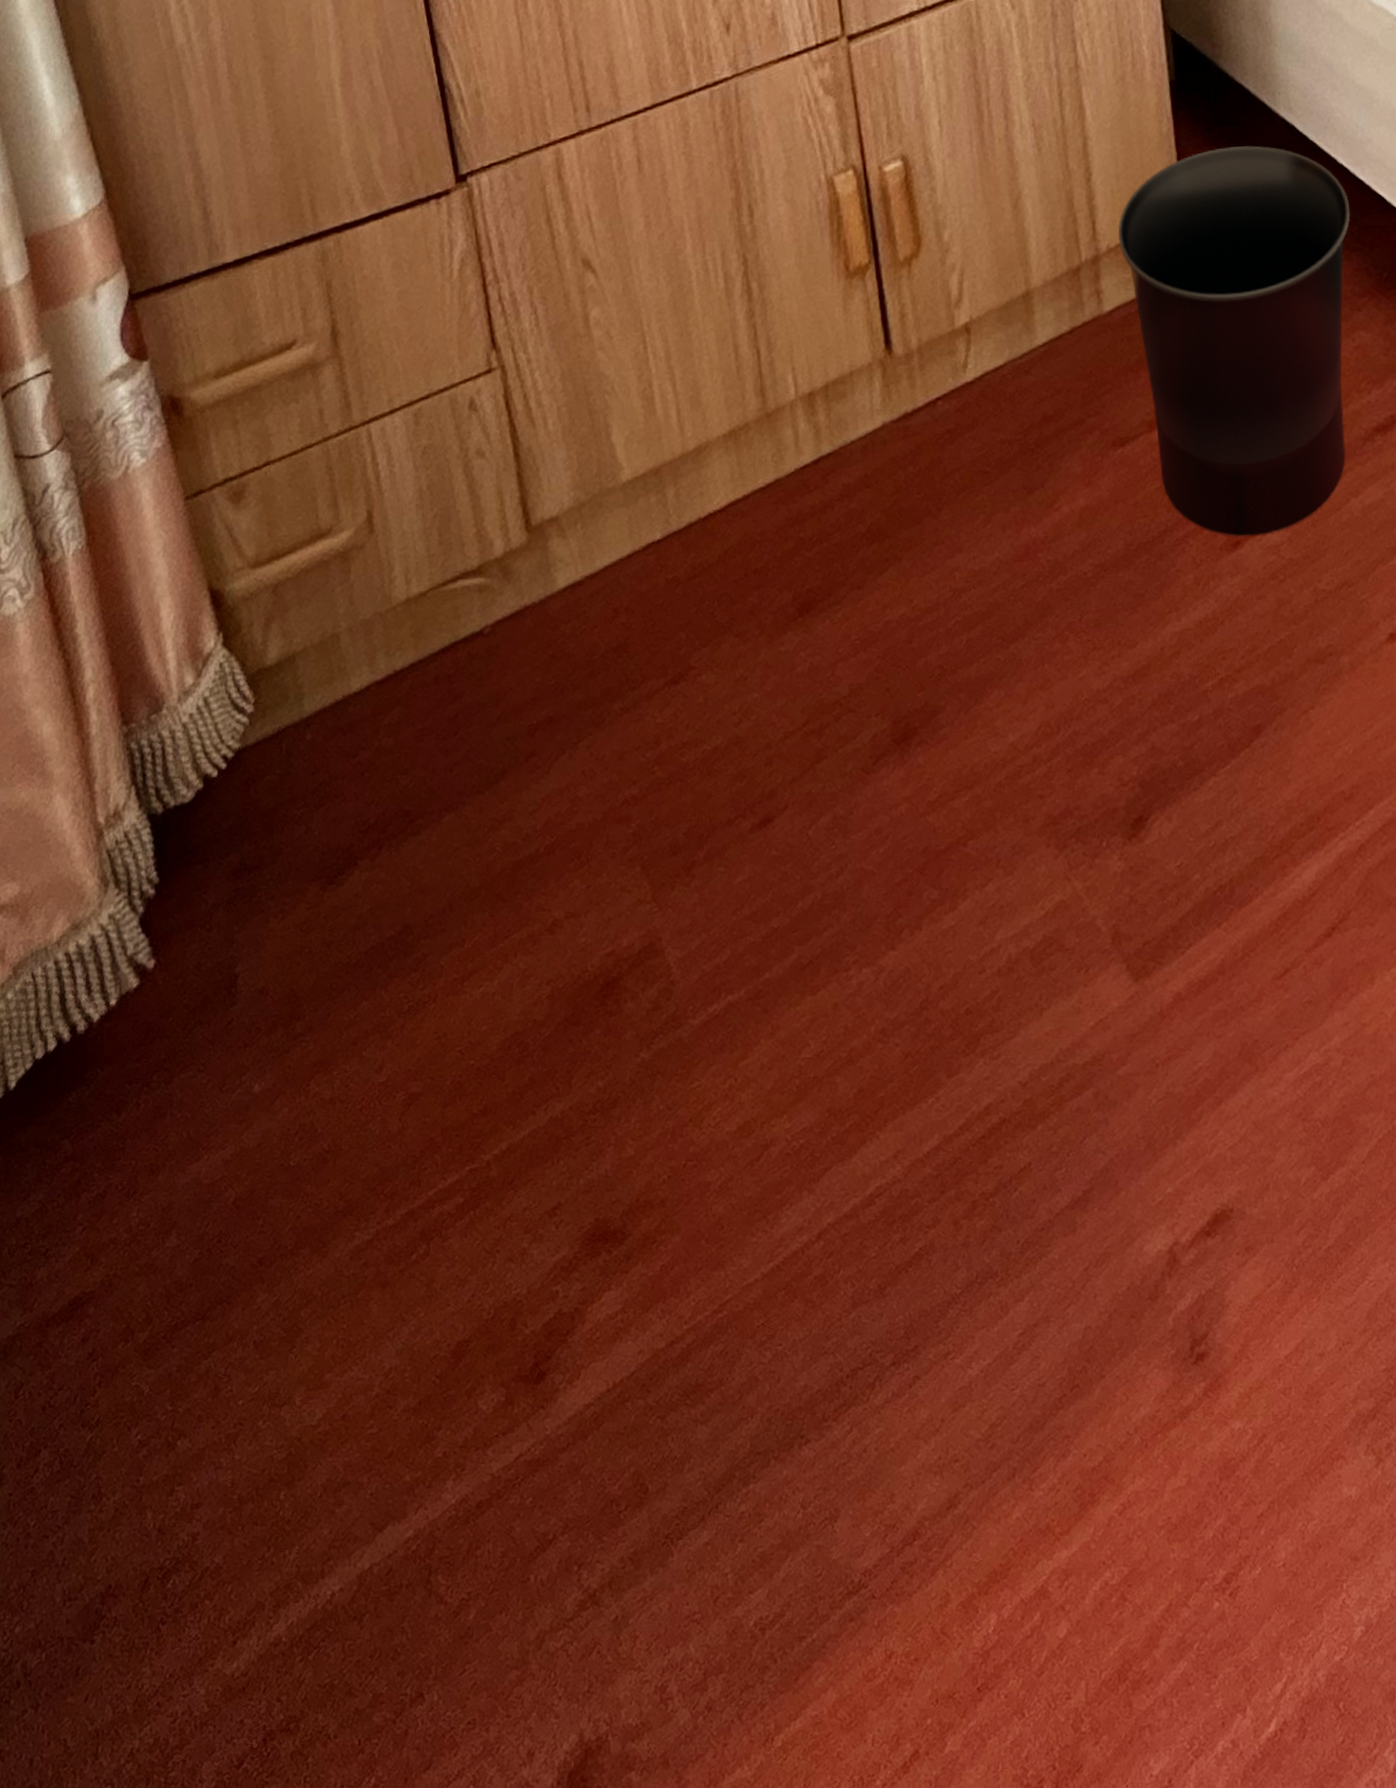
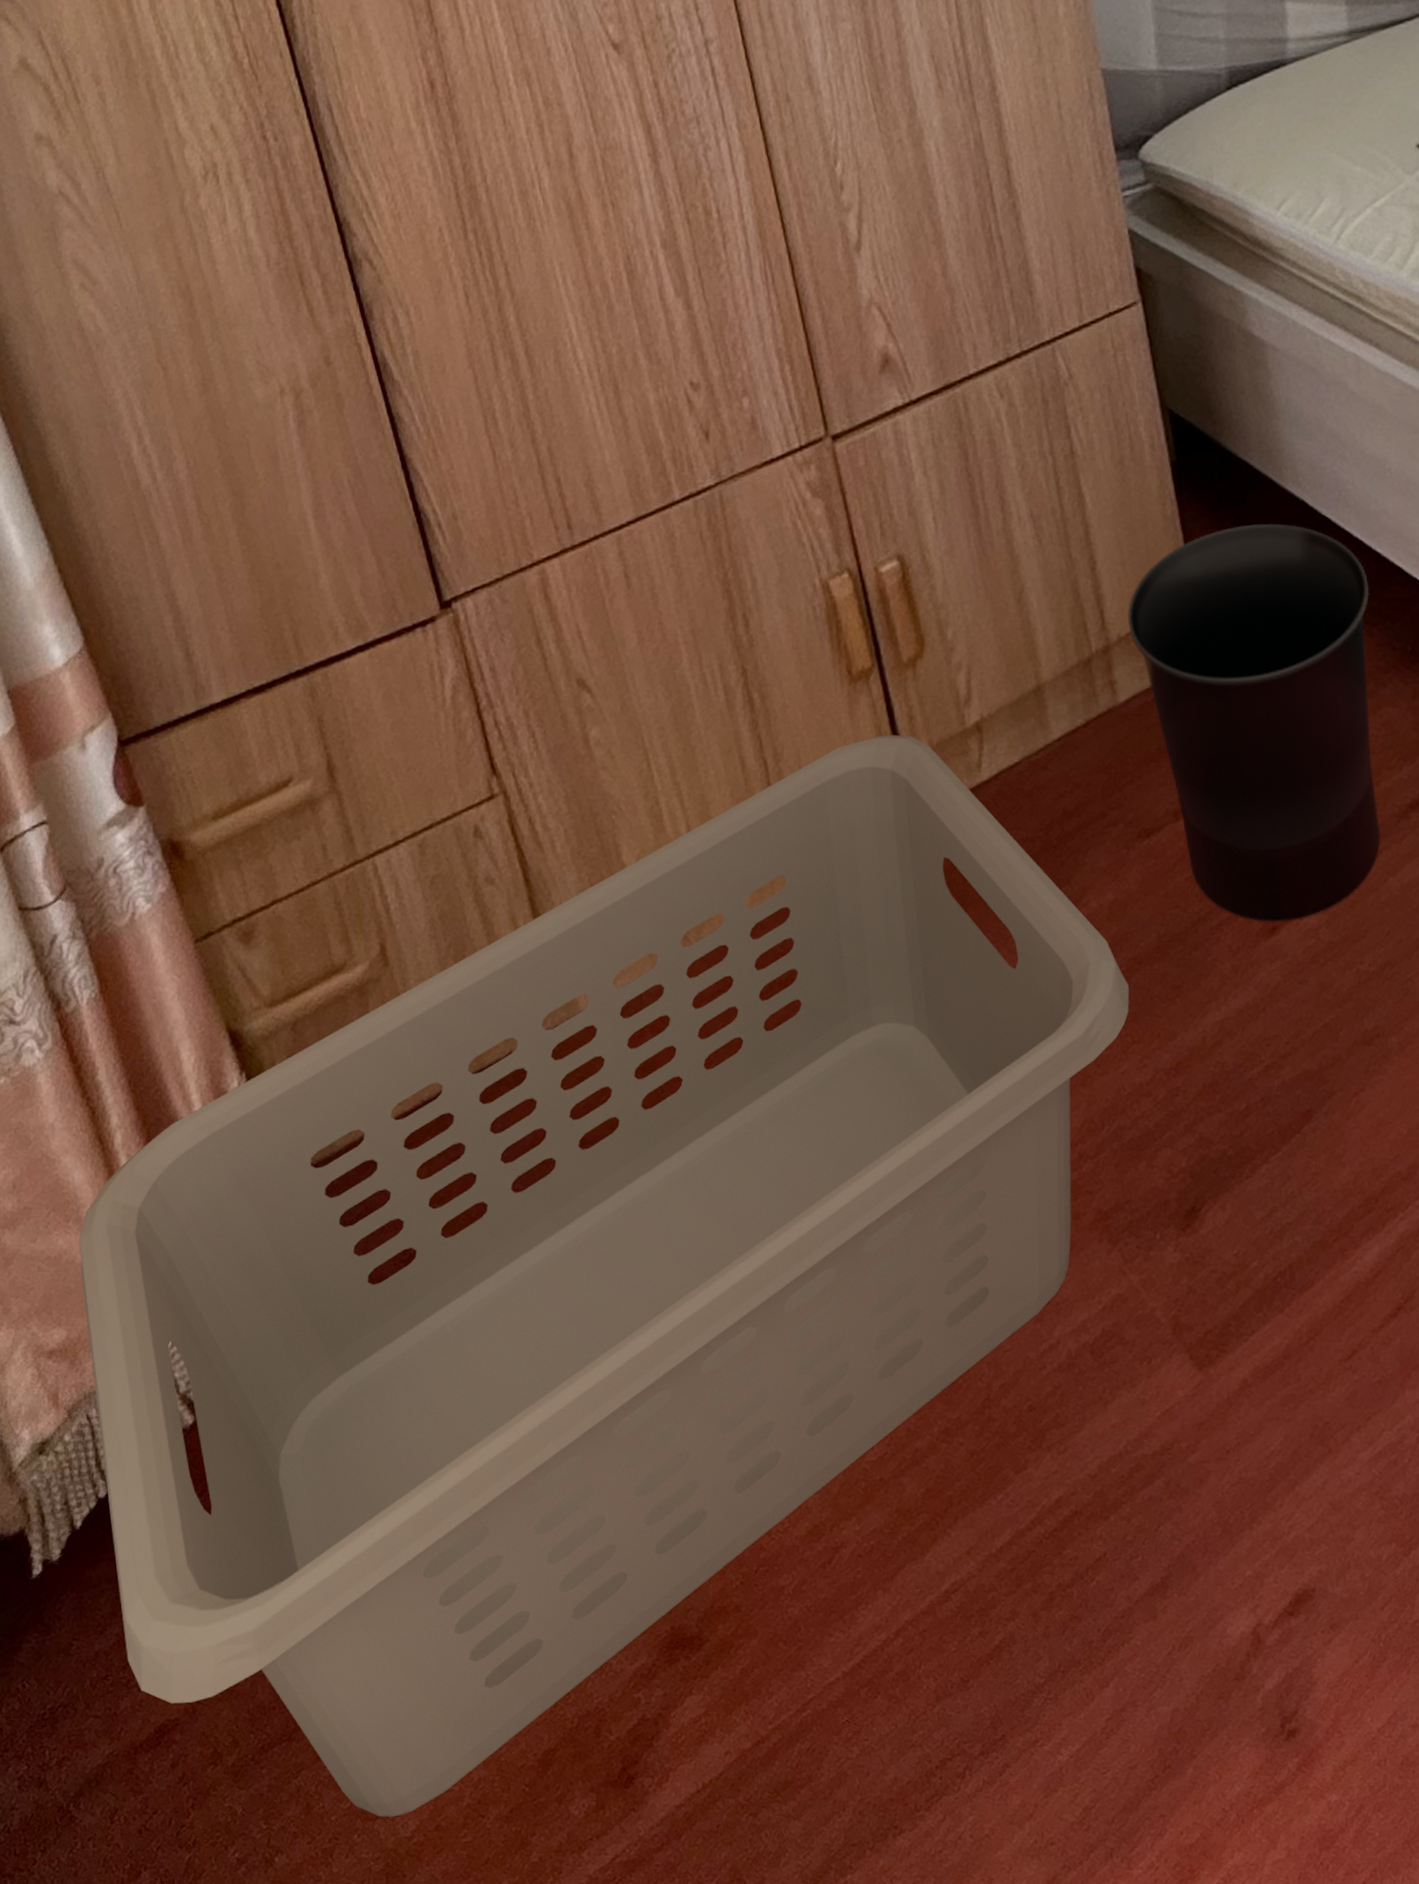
laundry basket: none [40,330,1094,1404] -> present [78,734,1129,1818]

